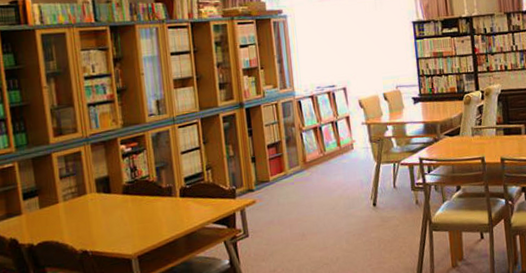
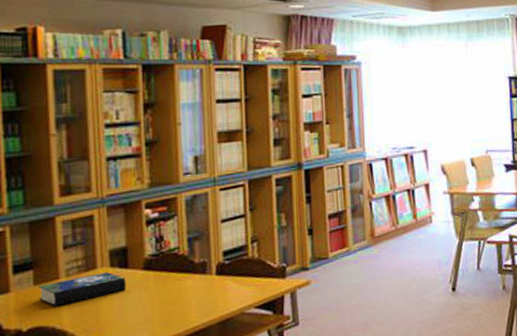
book: none [43,197,111,225] -> present [38,272,126,307]

